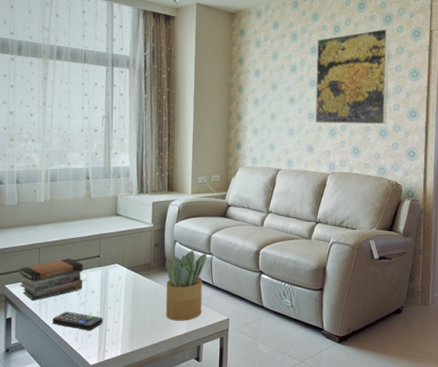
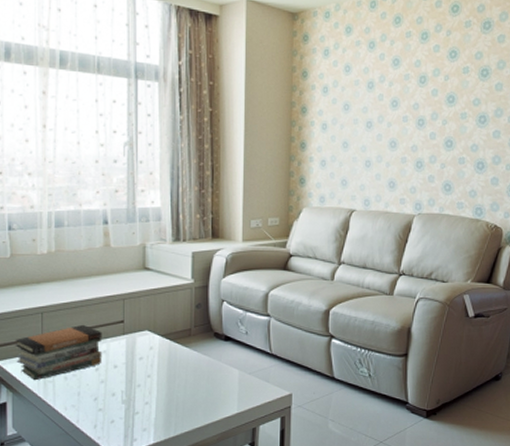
remote control: present [53,311,103,331] -> none [63,392,130,415]
potted plant: present [164,251,207,321] -> none [209,312,264,399]
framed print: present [315,28,390,125] -> none [397,37,489,156]

